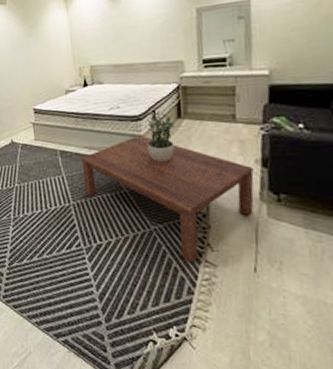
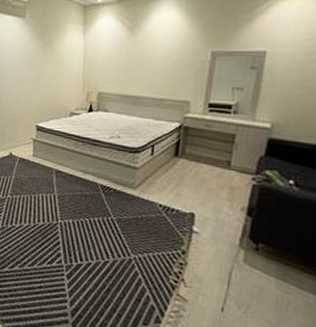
coffee table: present [81,135,254,263] -> none [74,167,238,295]
potted plant: present [147,112,176,163] -> none [140,147,171,197]

